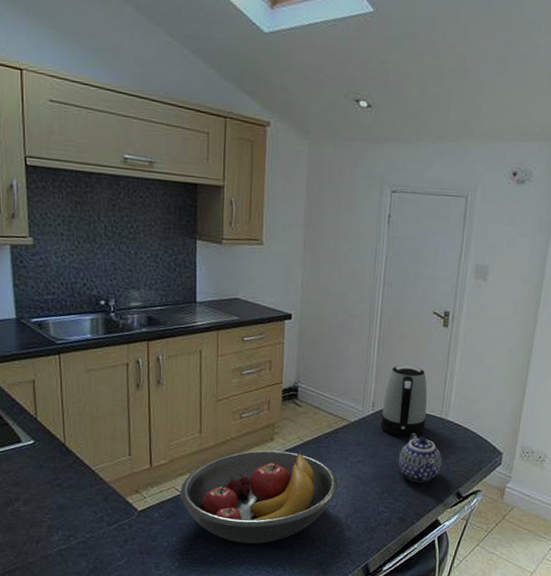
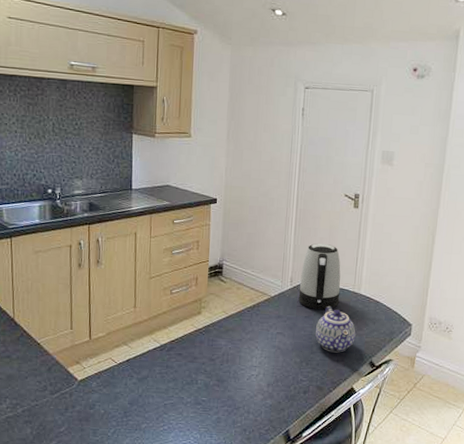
fruit bowl: present [180,450,339,544] -> none [116,323,260,411]

